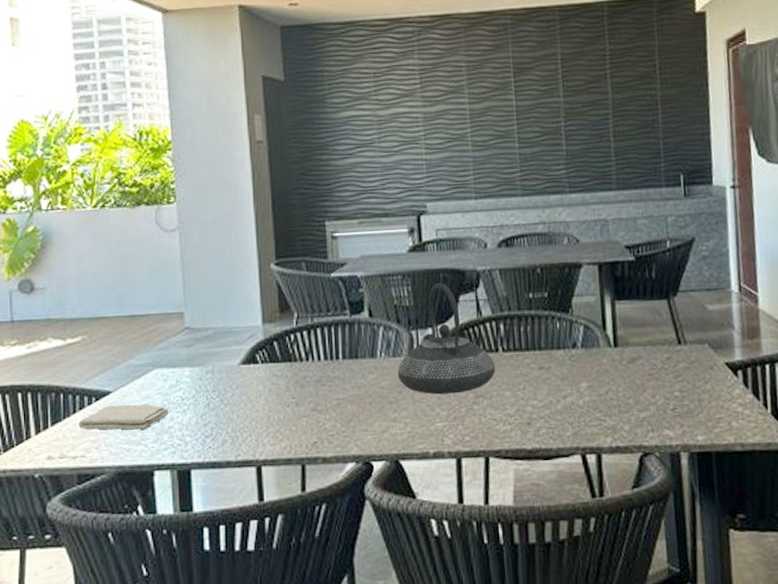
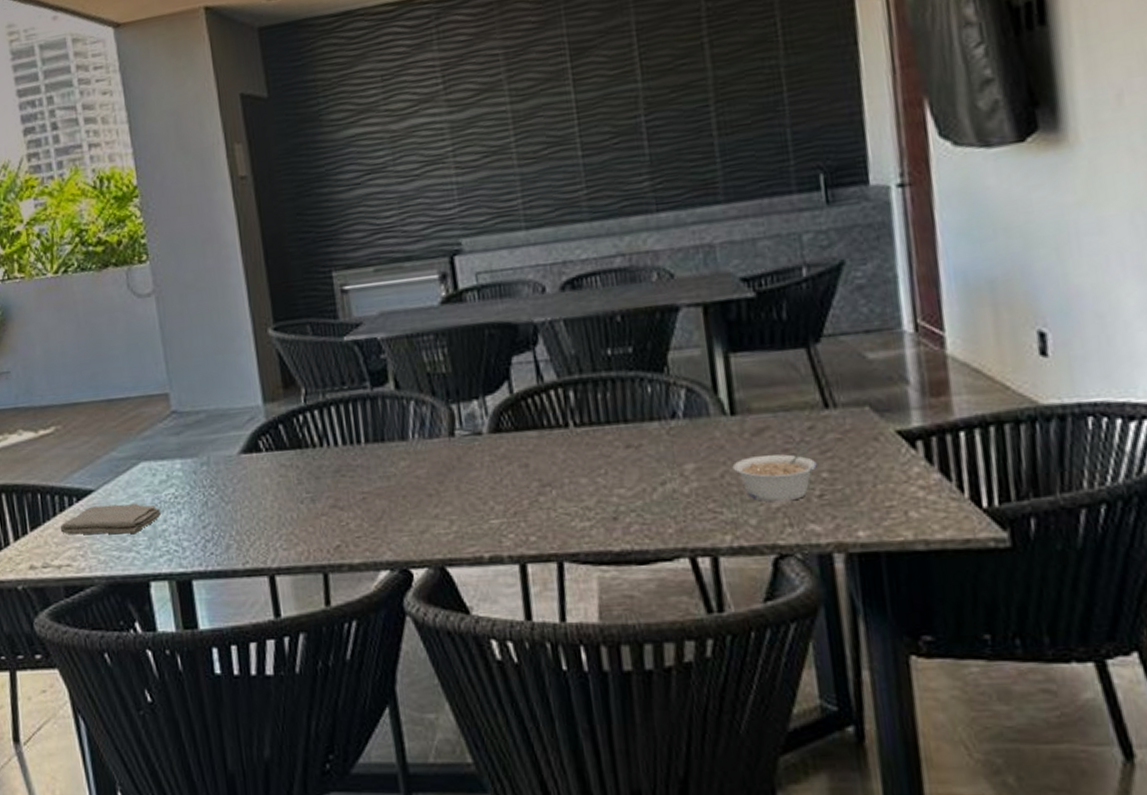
teapot: present [397,283,496,395] -> none [436,341,566,484]
legume: none [614,372,672,413] -> present [732,446,817,502]

